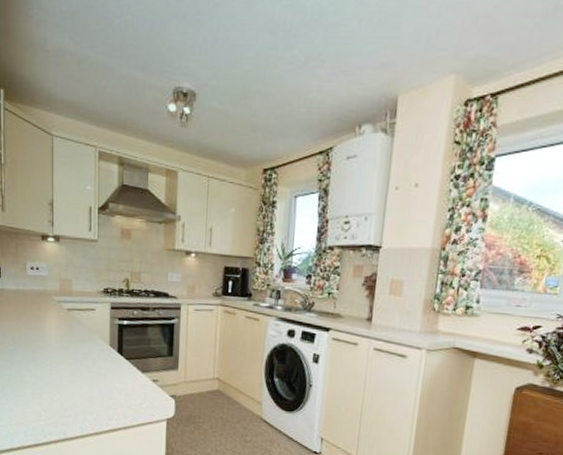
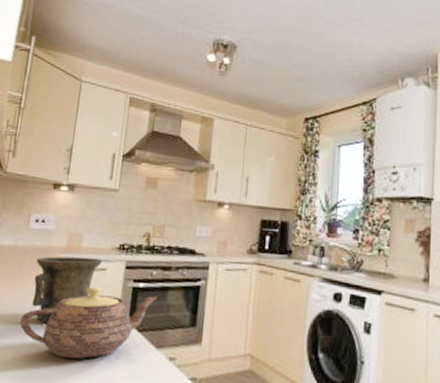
teapot: none [32,324,140,380] -> present [20,287,158,359]
mug: none [37,298,91,352] -> present [32,256,102,322]

